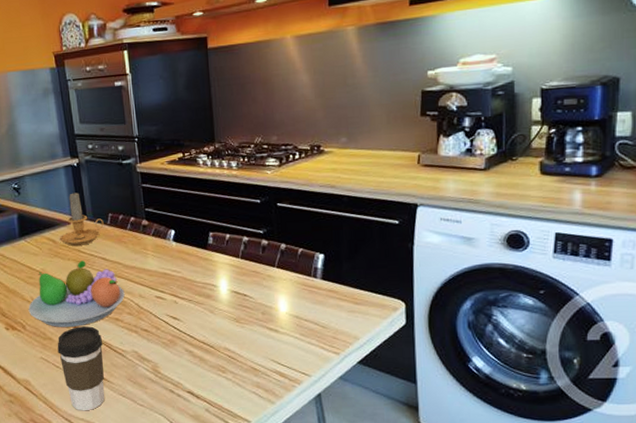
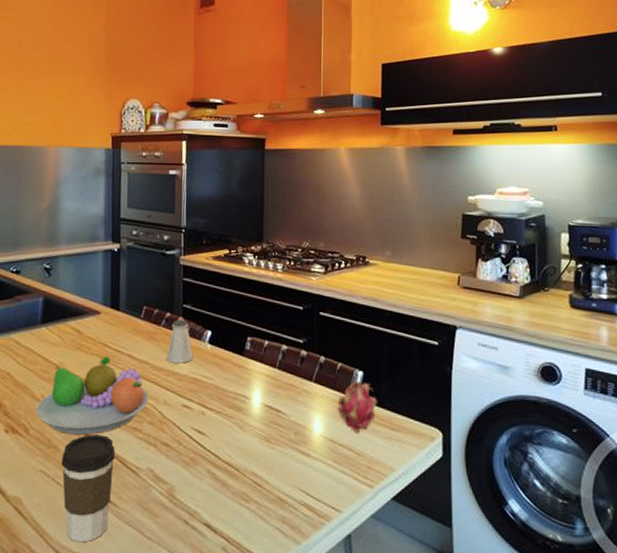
candle: present [59,191,104,246] -> none [85,278,137,339]
saltshaker: none [136,223,161,261] -> present [166,320,194,364]
fruit: none [301,258,339,309] -> present [337,376,377,433]

